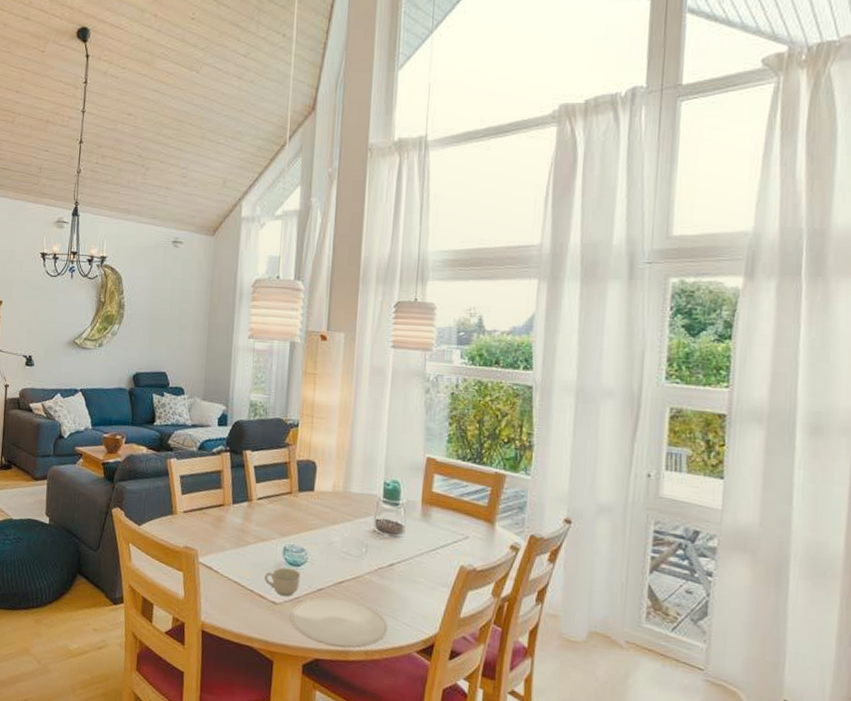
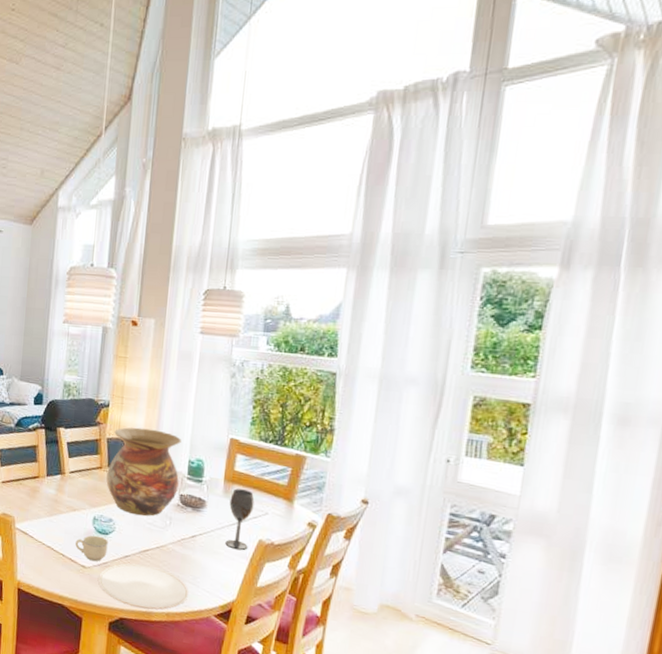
vase: none [297,448,376,544] -> present [106,427,181,516]
wine glass: none [425,511,454,578] -> present [225,488,255,550]

